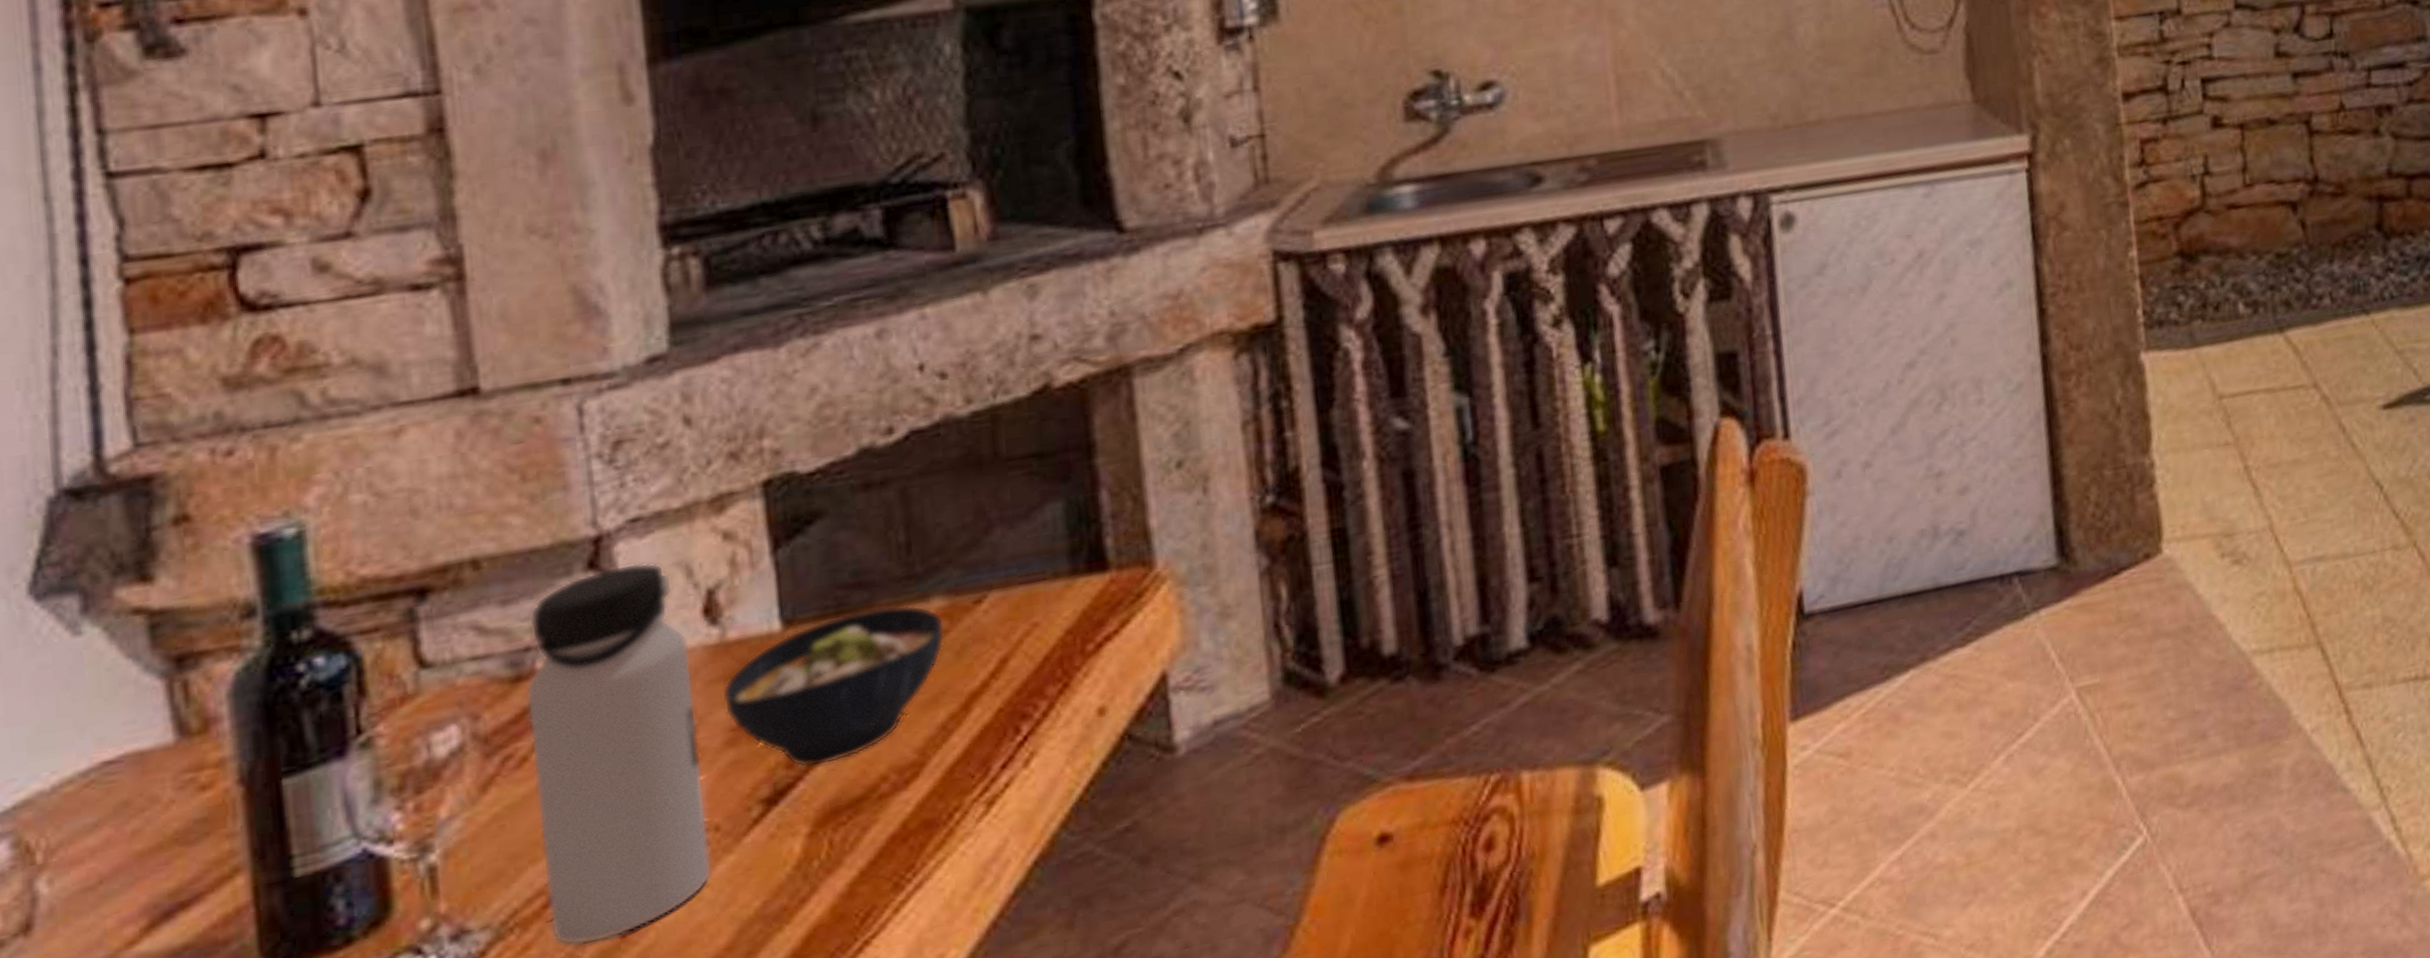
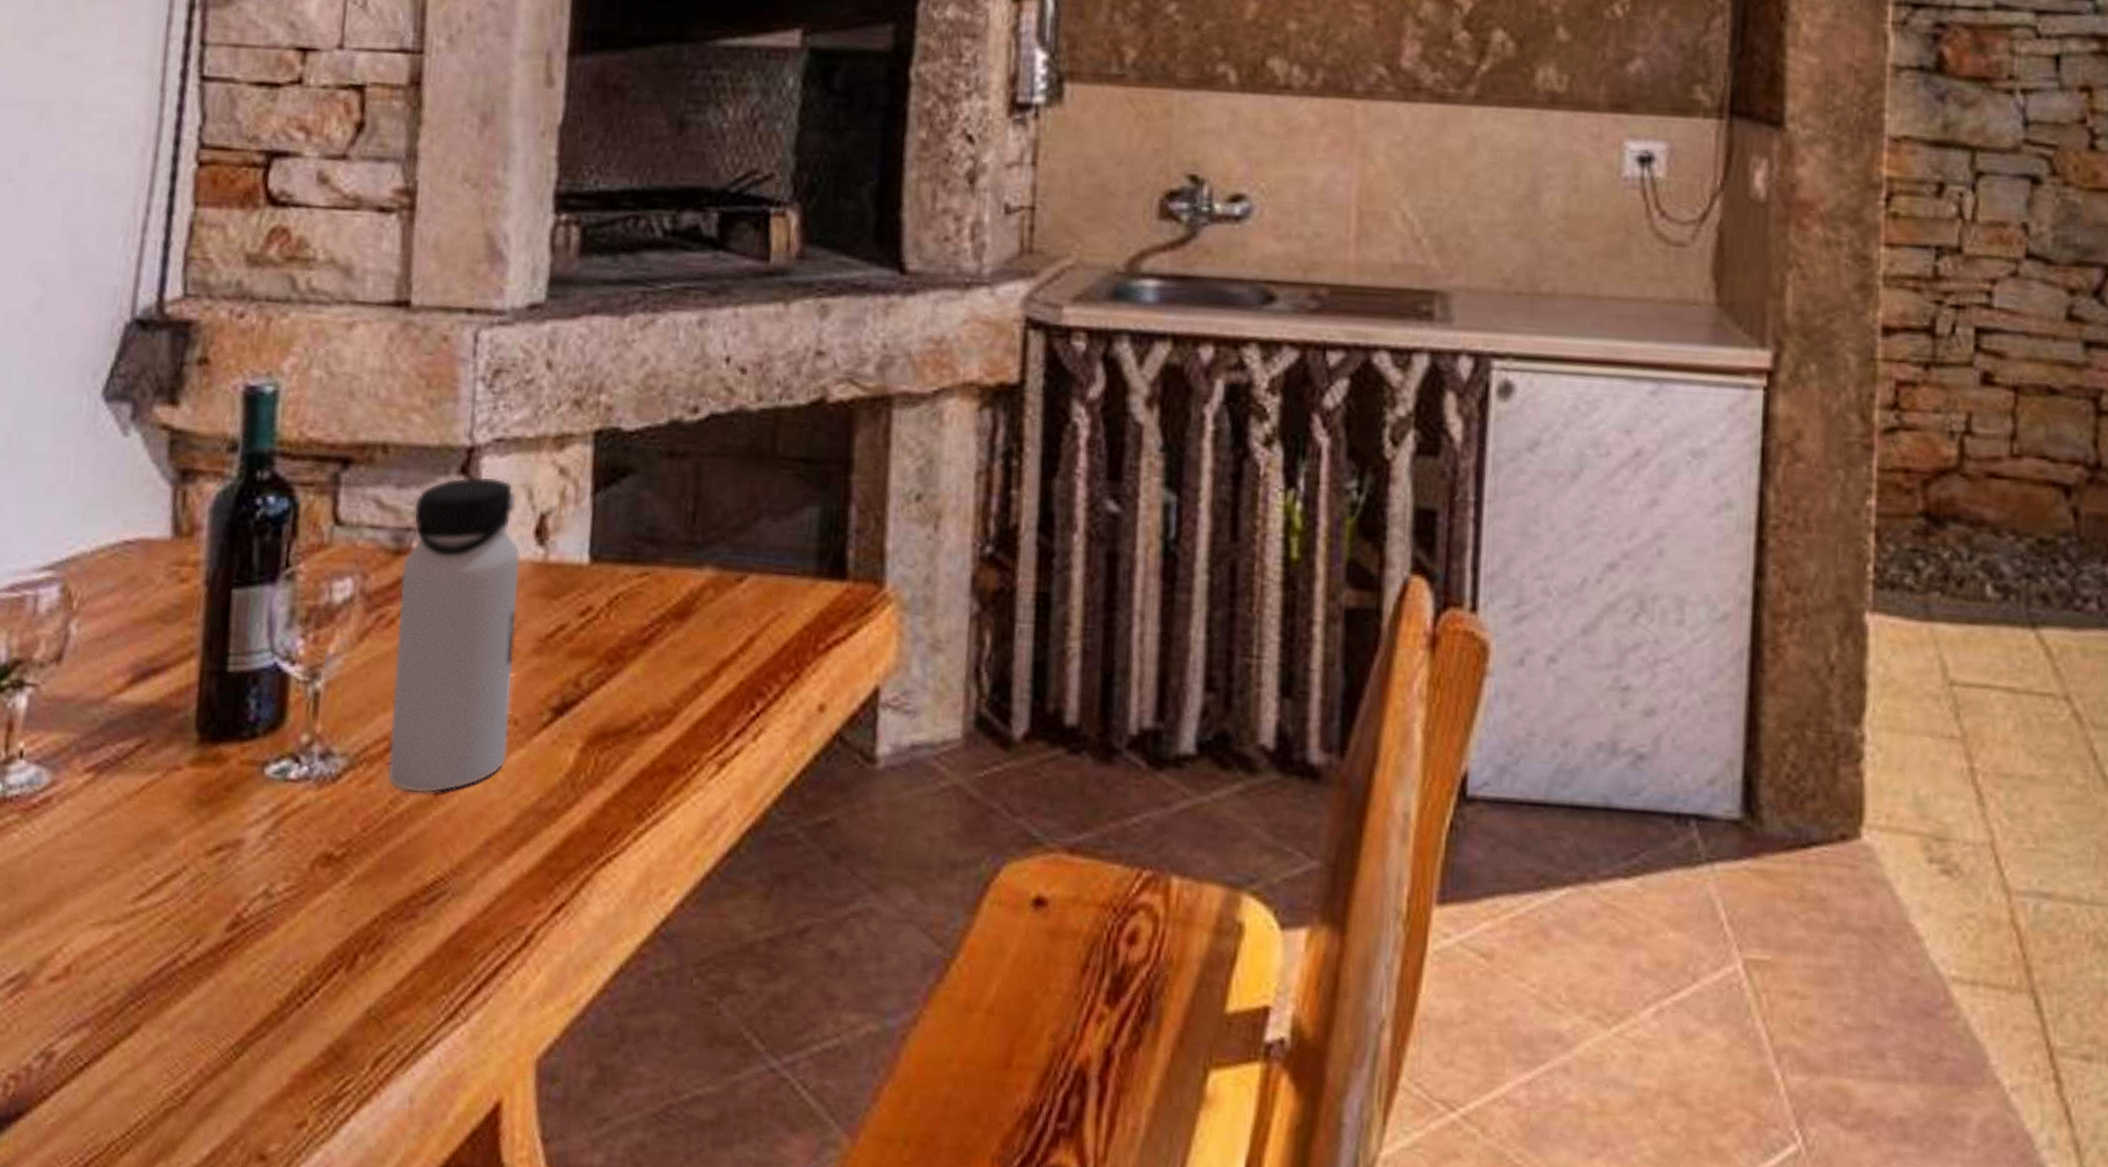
bowl: present [722,604,946,768] -> none [537,562,711,692]

